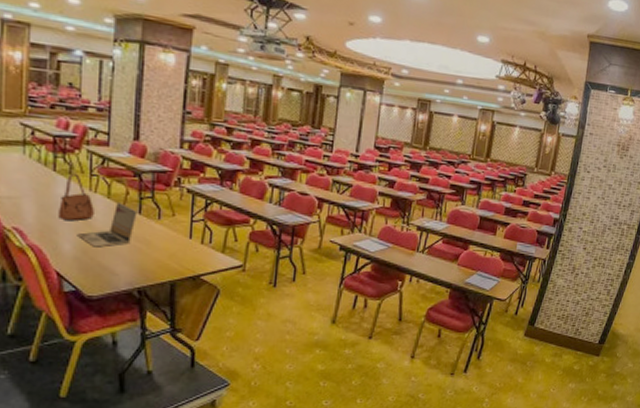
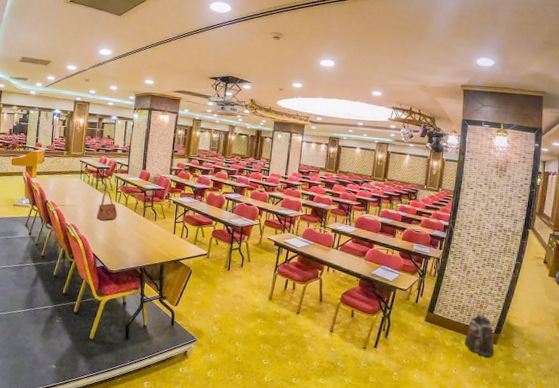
laptop: present [77,201,137,248] -> none [106,208,143,239]
backpack: none [565,324,597,371] -> present [464,315,495,358]

